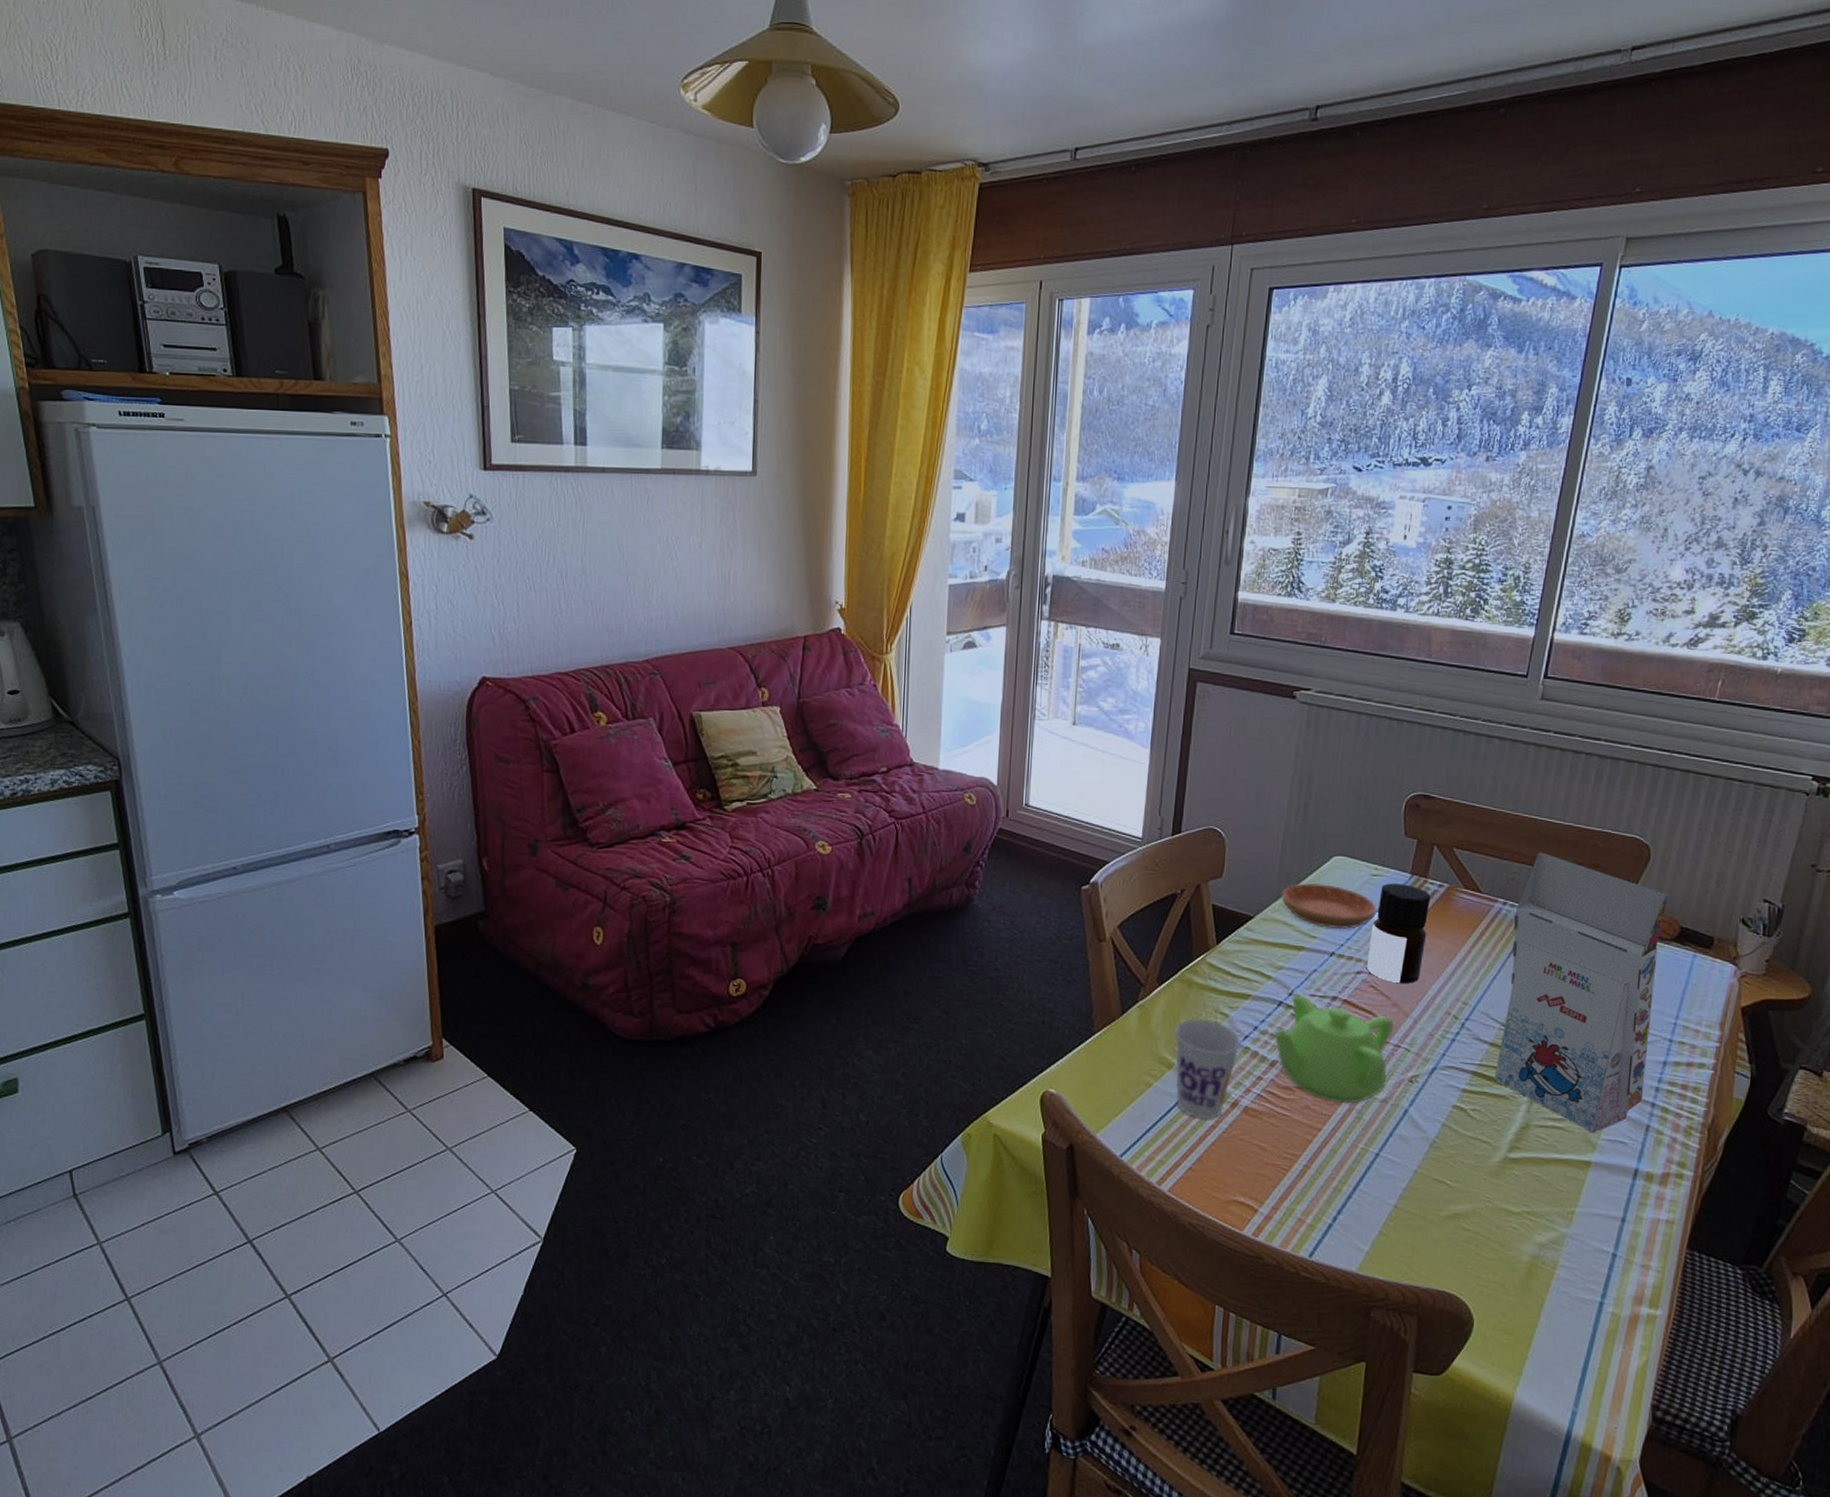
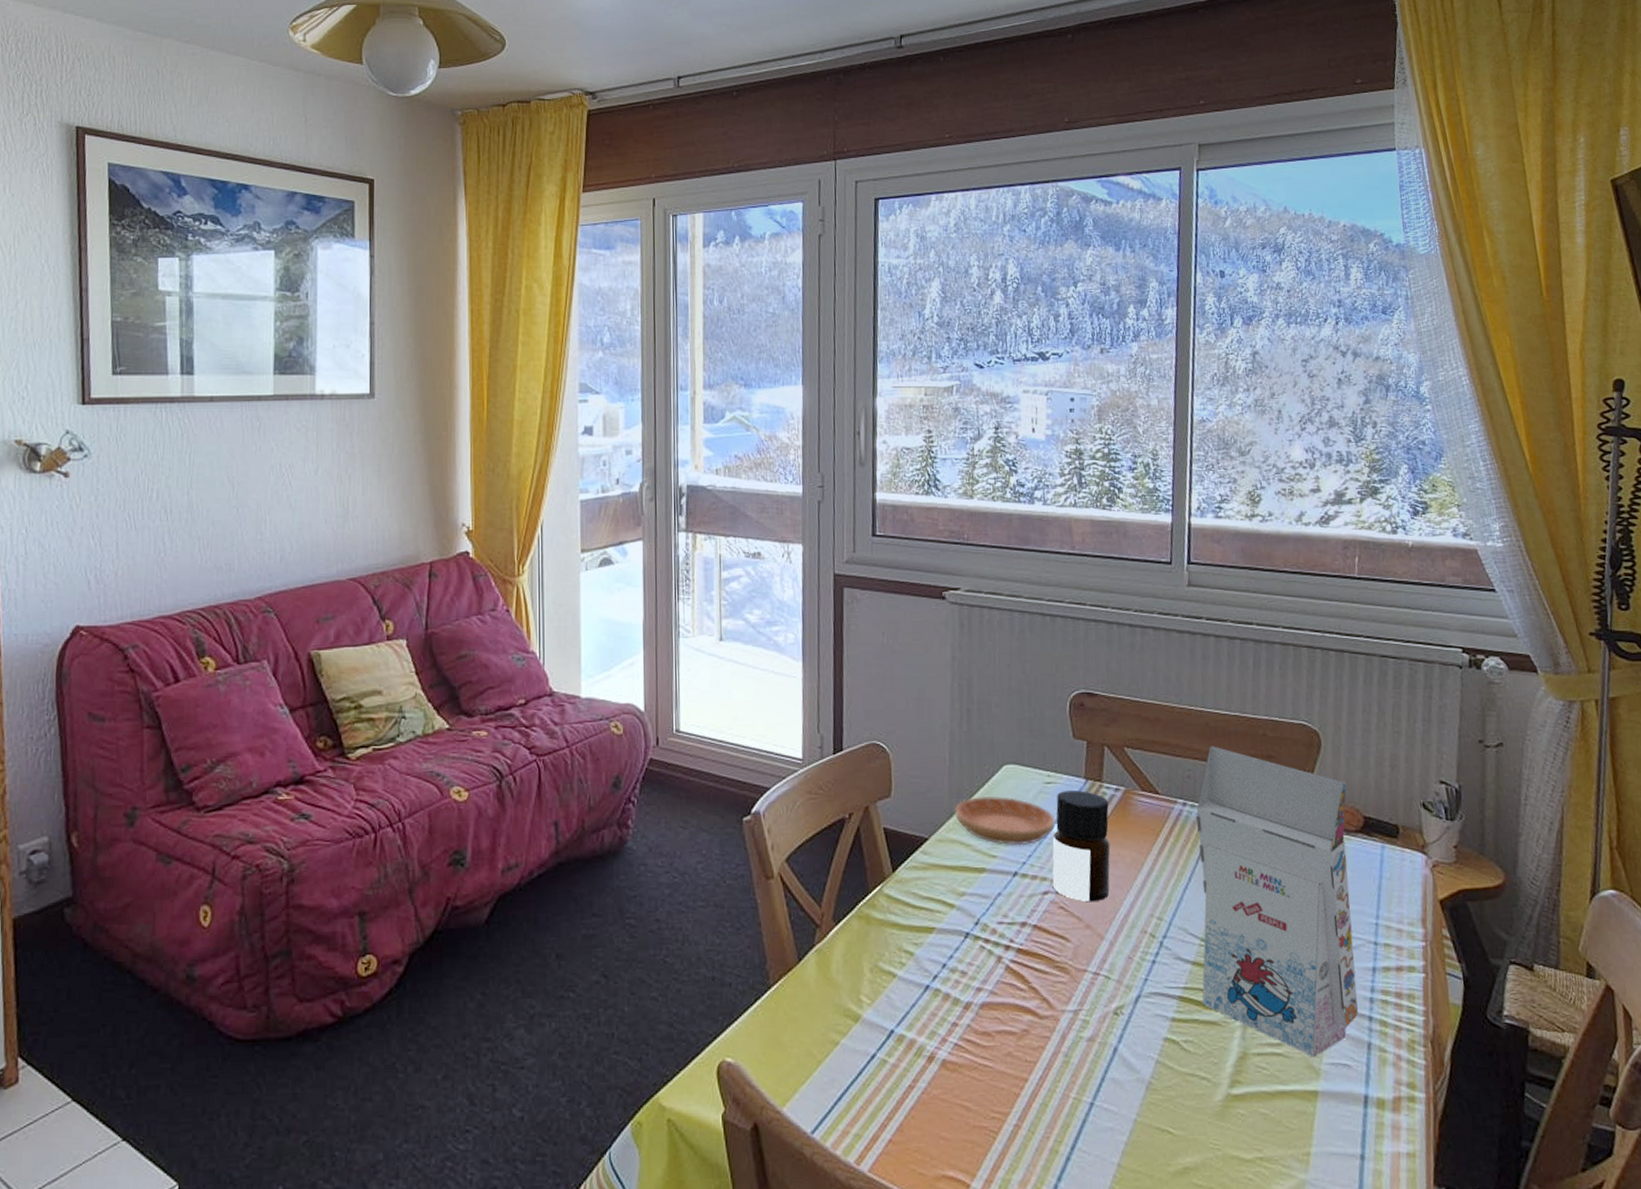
cup: present [1174,1019,1241,1119] -> none [857,960,930,1079]
teapot: present [1274,994,1394,1104] -> none [964,923,1090,1046]

